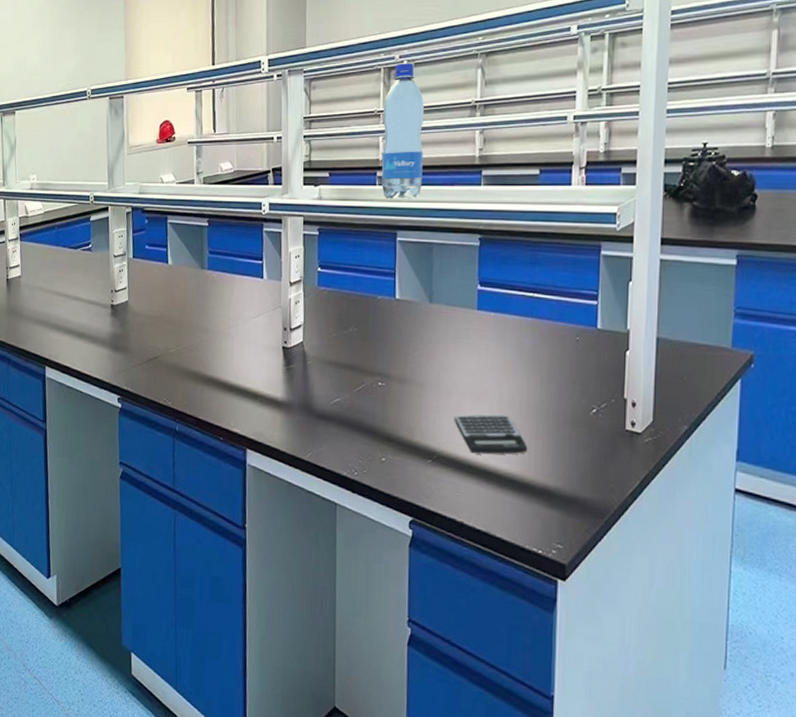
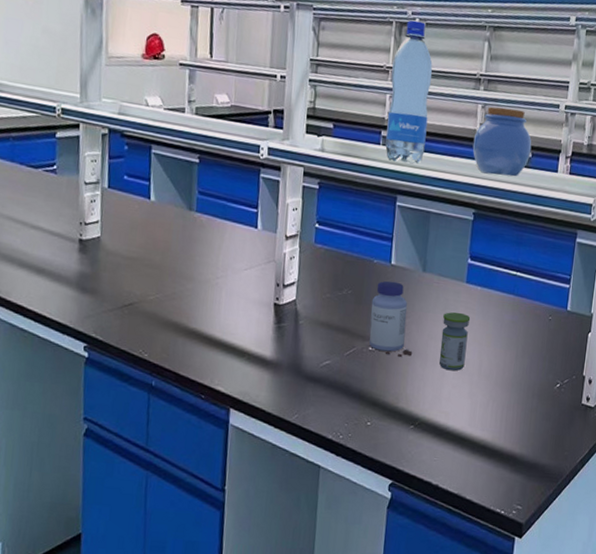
medicine bottle: none [377,315,425,391] -> present [369,280,413,358]
medicine bottle: none [453,340,485,402] -> present [439,312,471,371]
calculator: present [454,414,528,454] -> none [437,383,500,422]
jar: none [473,129,539,197] -> present [472,106,532,177]

